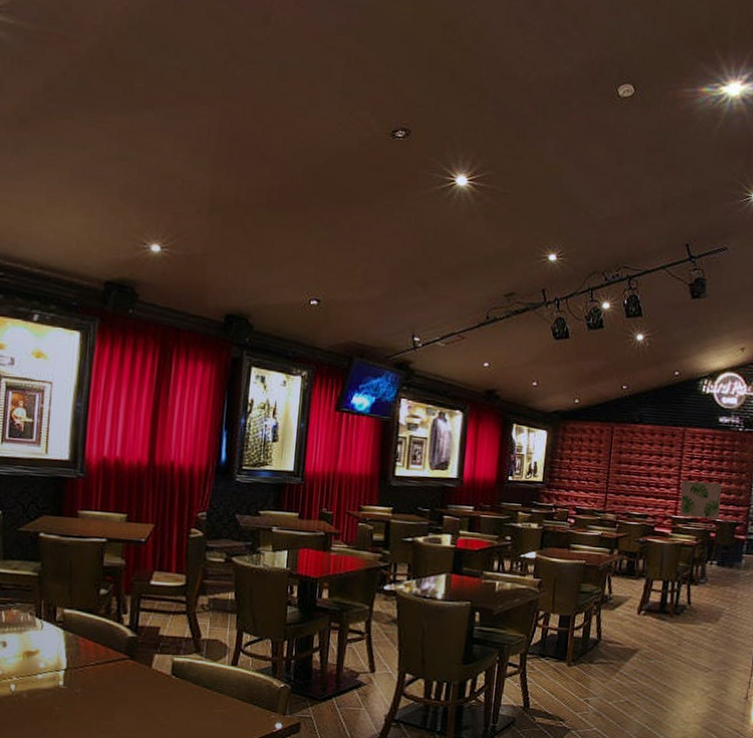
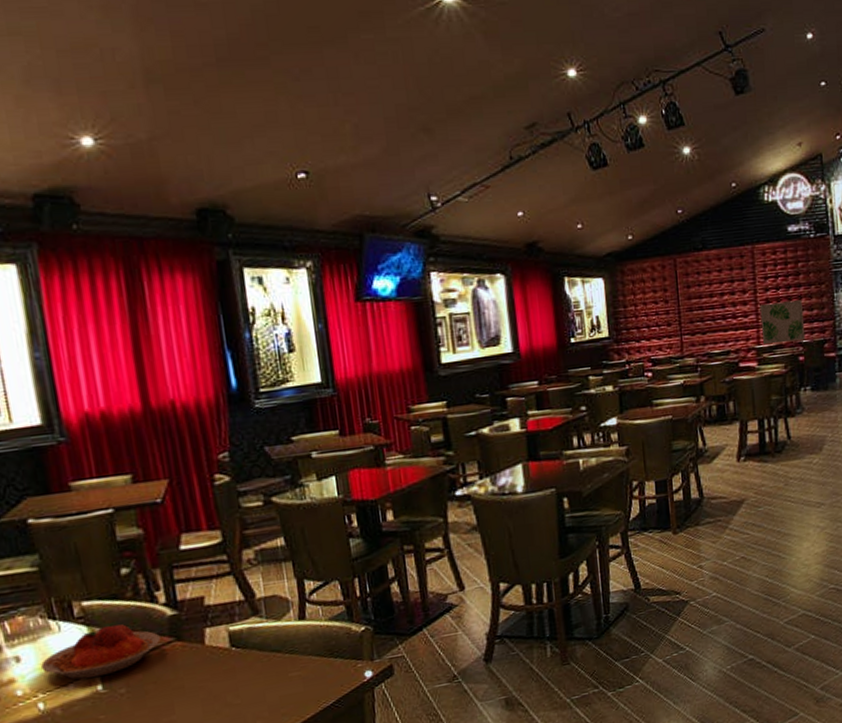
plate: none [21,631,118,674] -> present [41,621,161,680]

